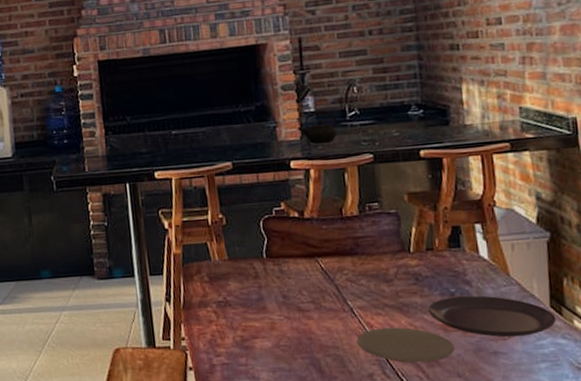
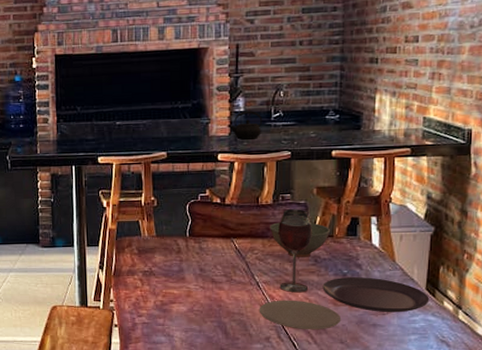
bowl: none [358,234,430,277] -> present [270,222,331,258]
wineglass: none [368,219,411,319] -> present [278,209,312,293]

